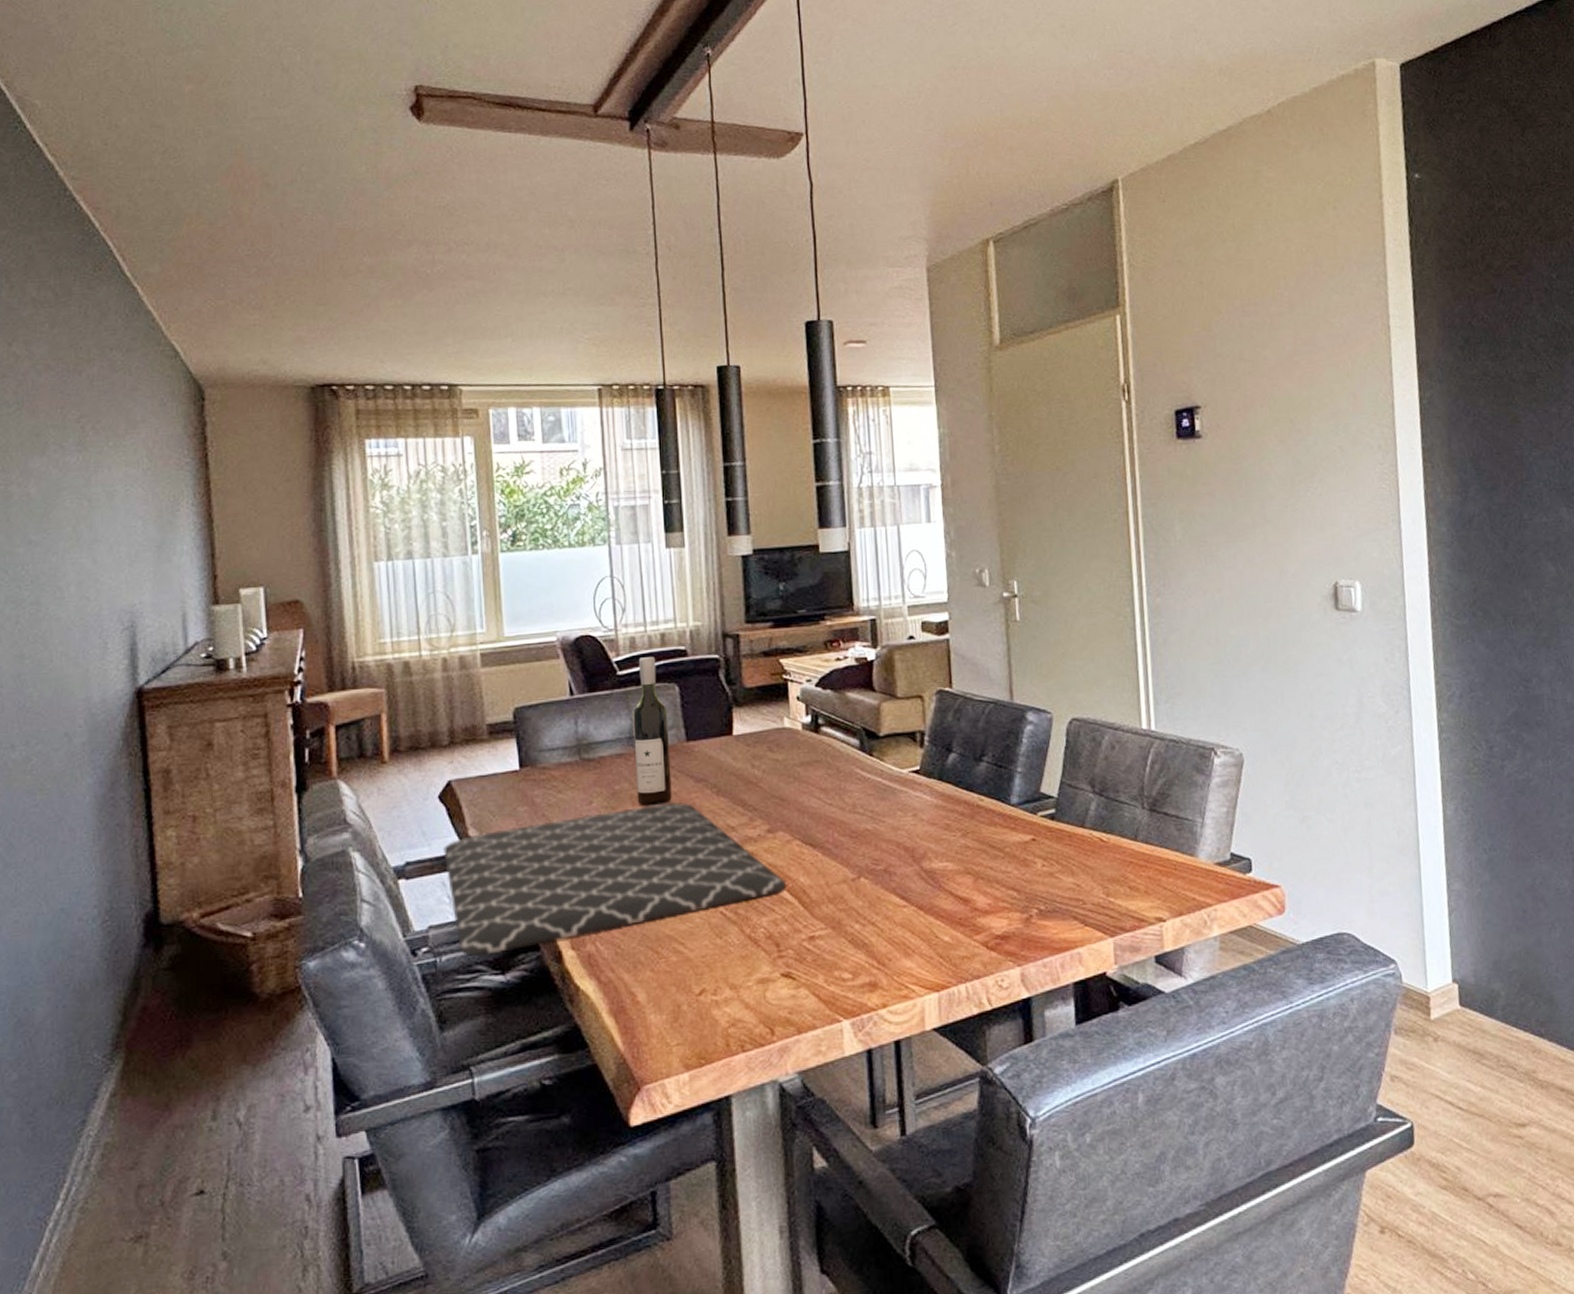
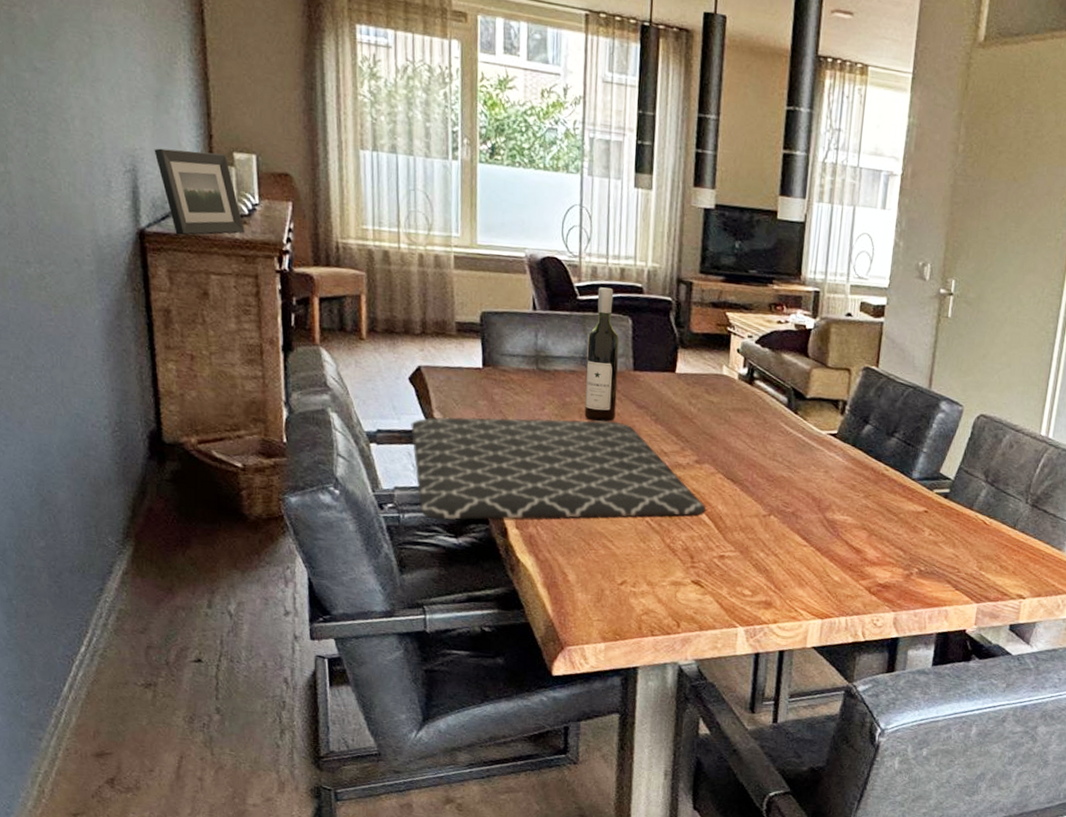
picture frame: none [154,593,252,686] -> present [154,148,245,235]

